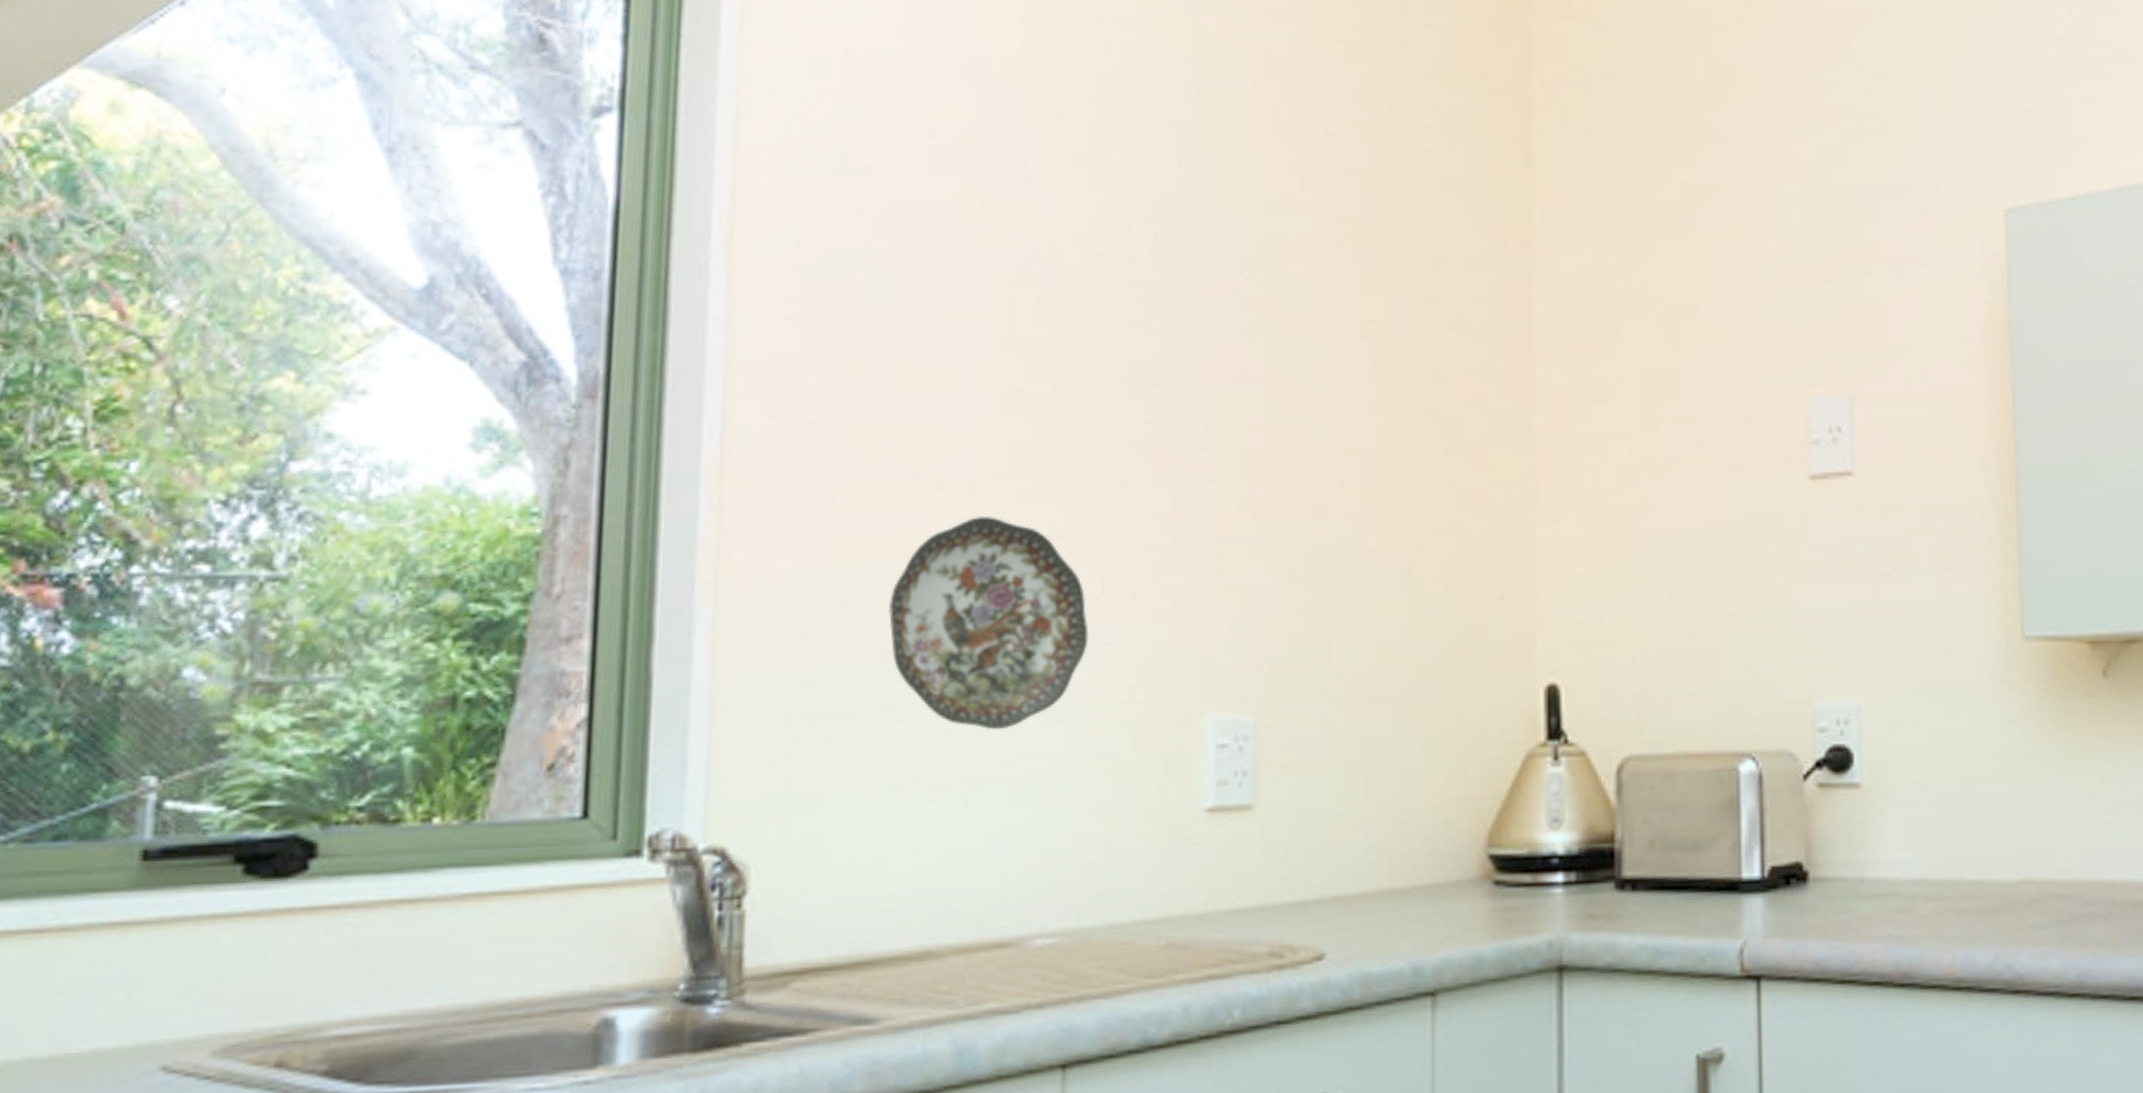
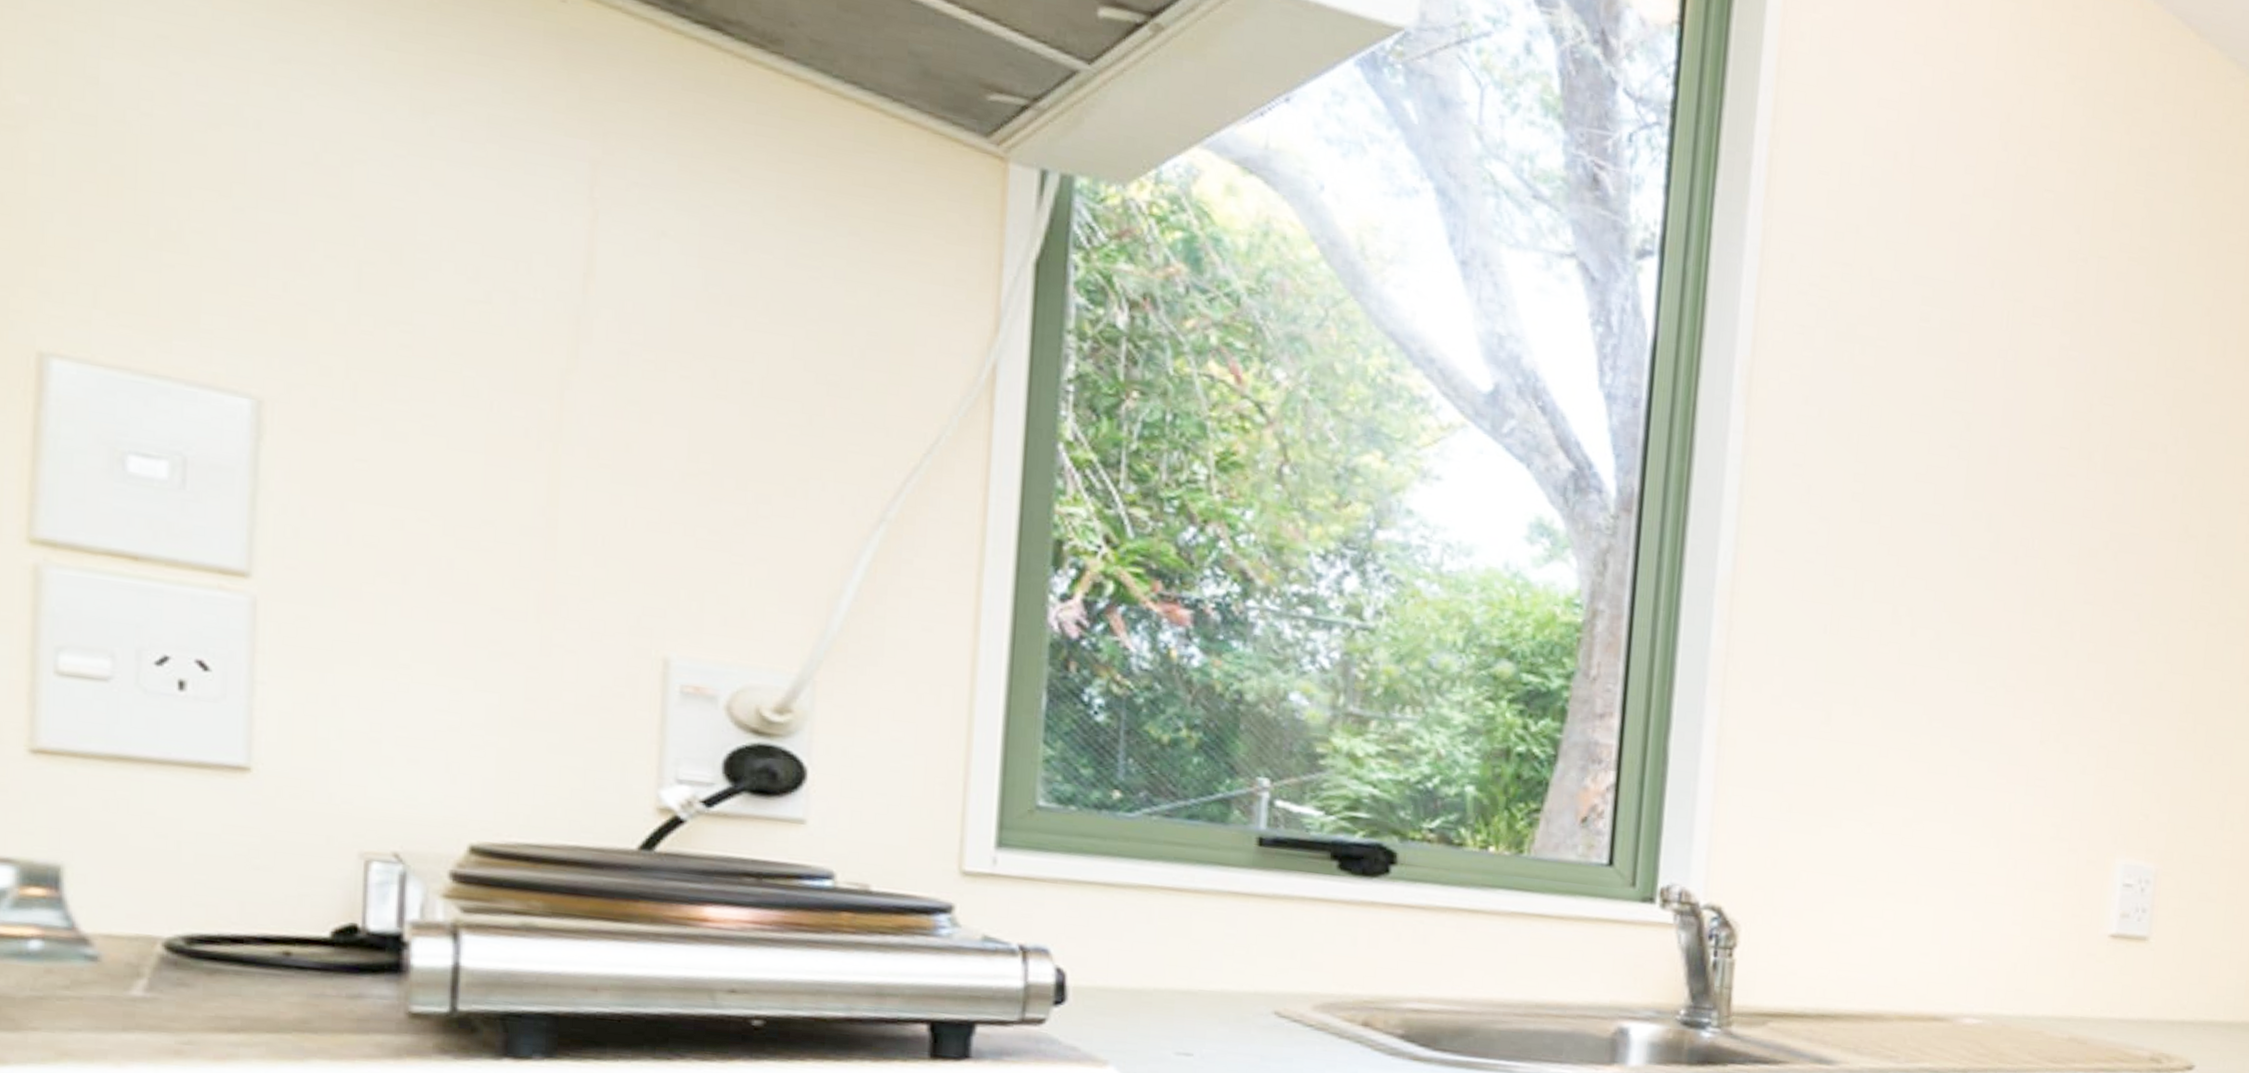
decorative plate: present [889,515,1089,730] -> none [1864,662,2027,845]

